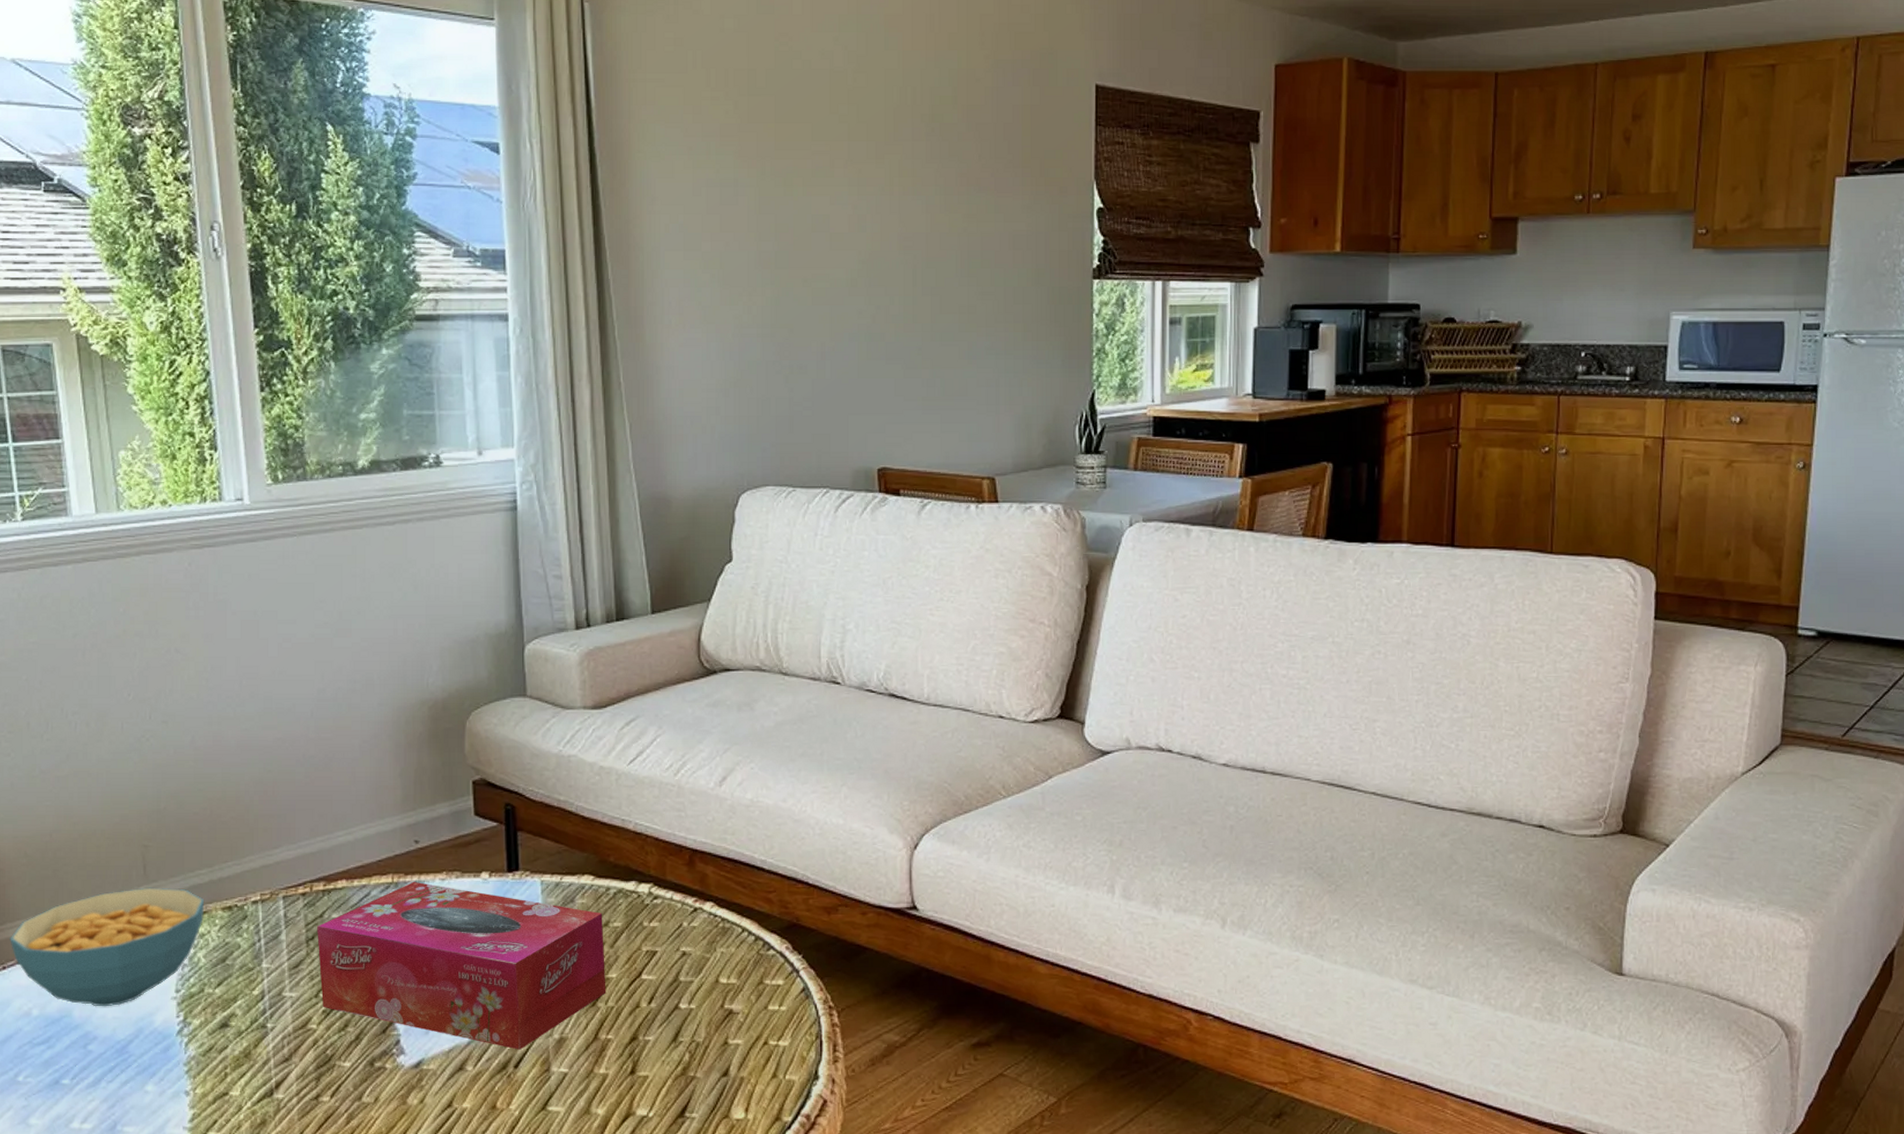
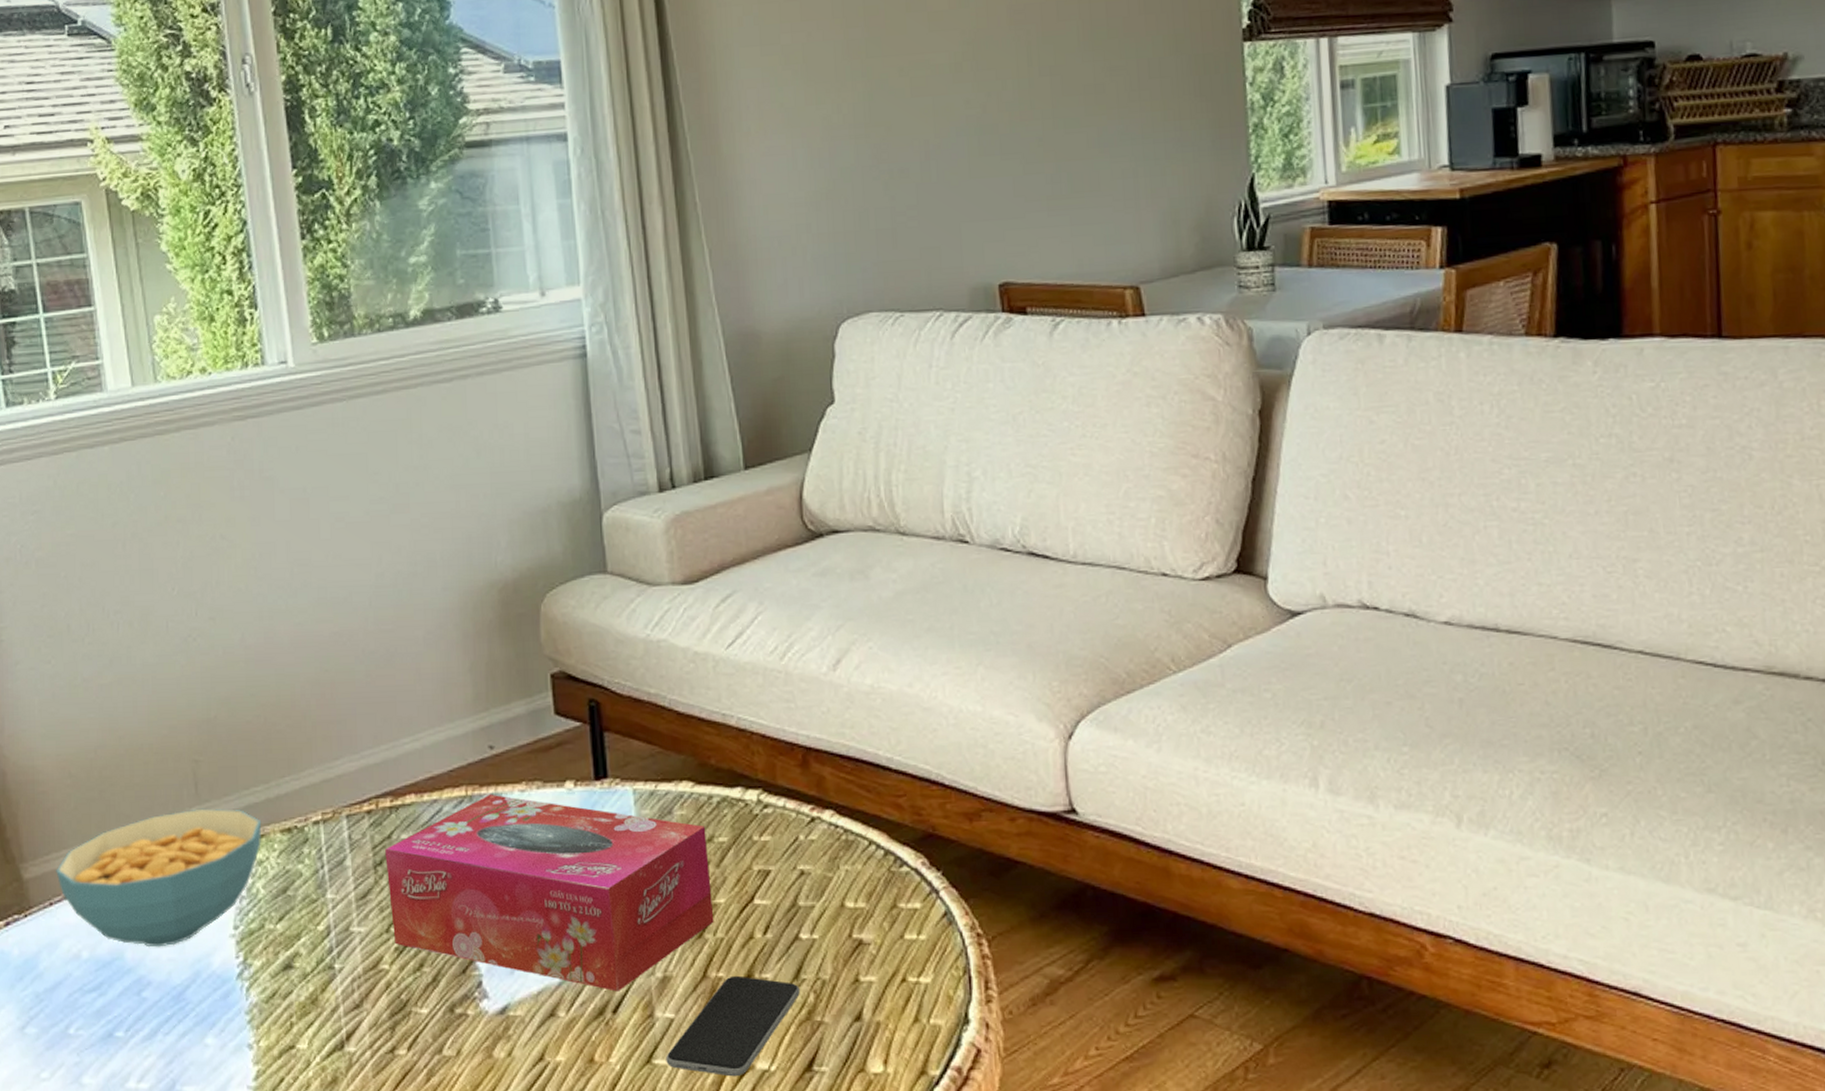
smartphone: none [559,1038,677,1121] -> present [666,975,800,1077]

